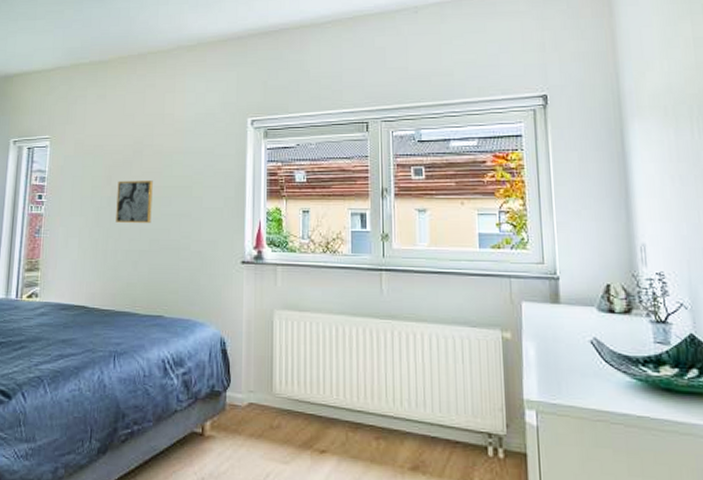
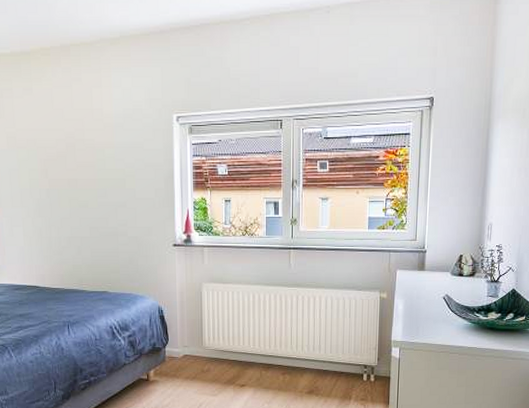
wall art: present [116,180,153,223] -> none [54,174,90,213]

